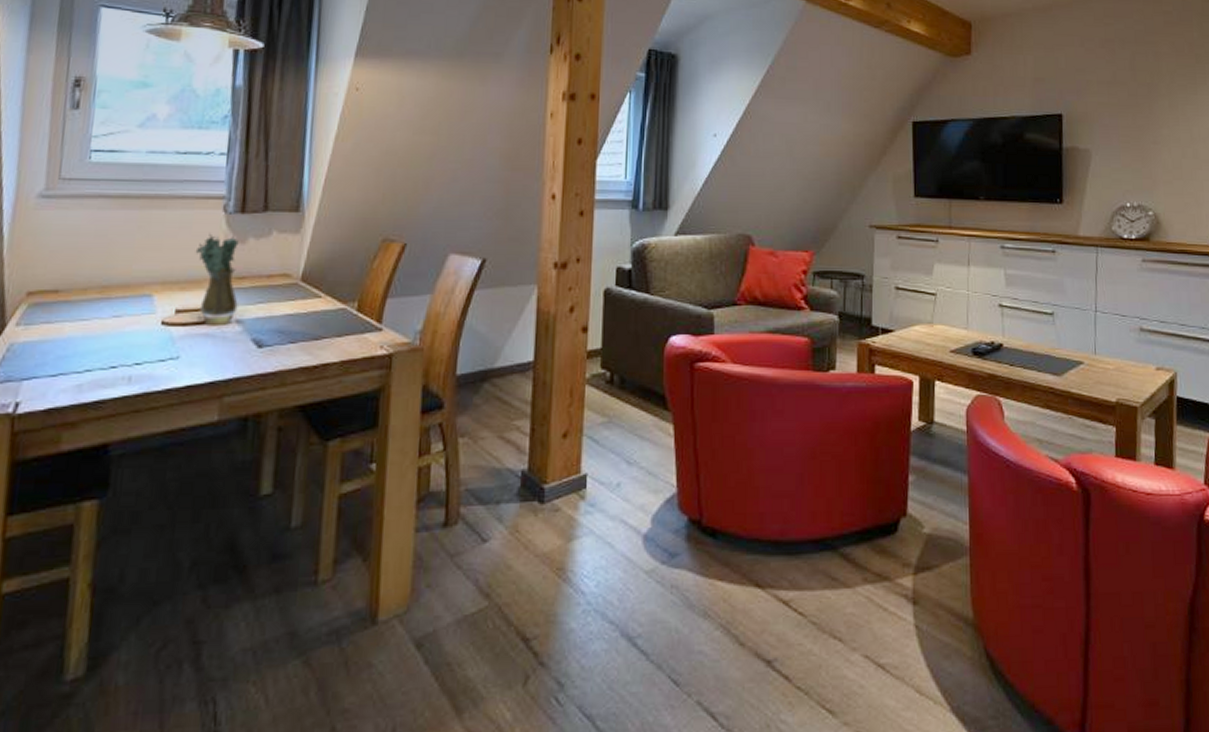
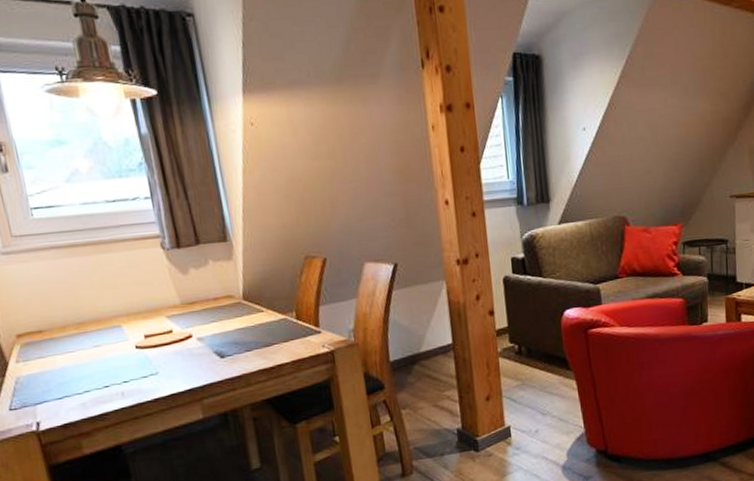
vase: present [195,233,239,327] -> none [146,268,196,346]

